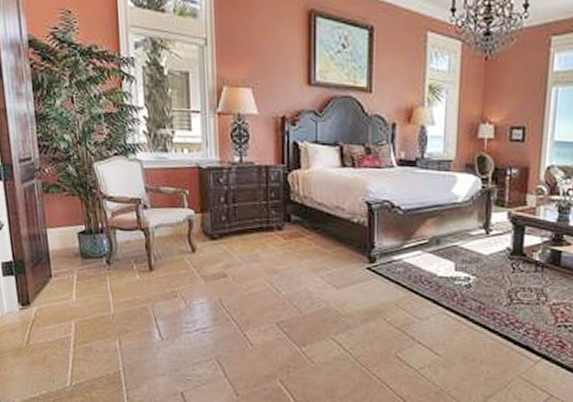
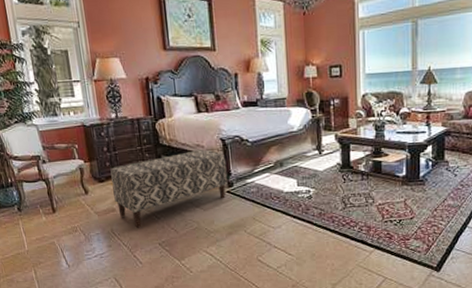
bench: none [226,212,370,301] -> present [110,149,228,228]

